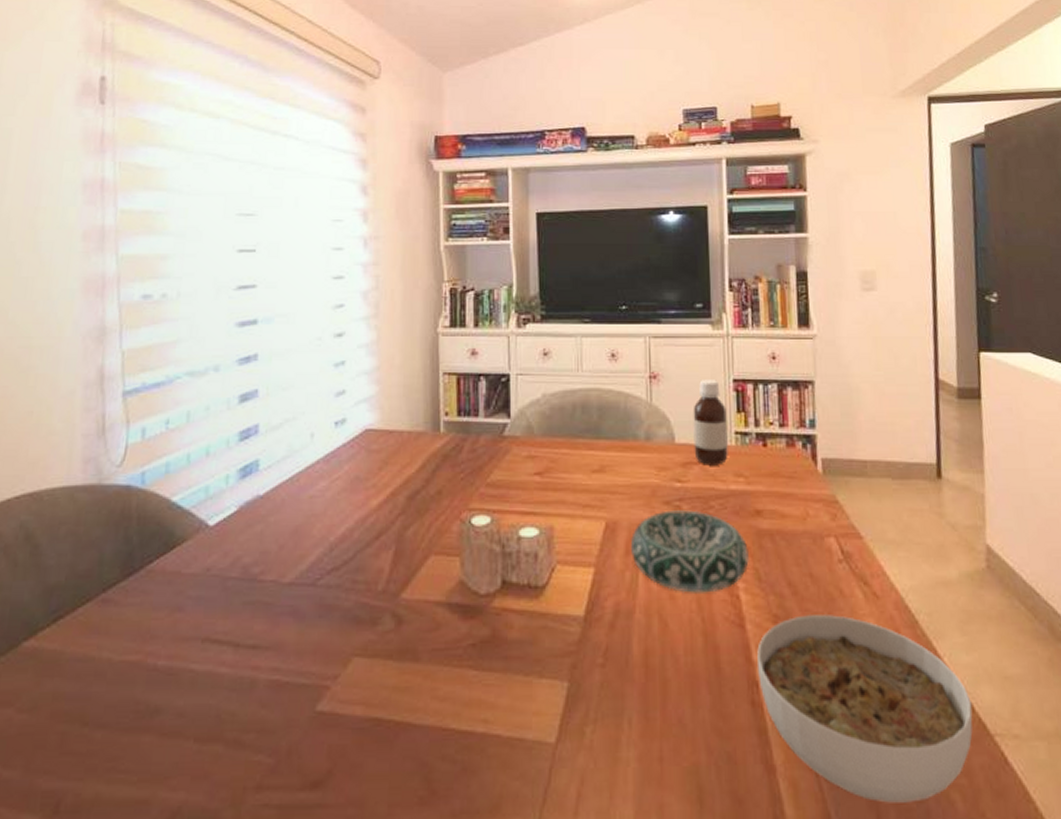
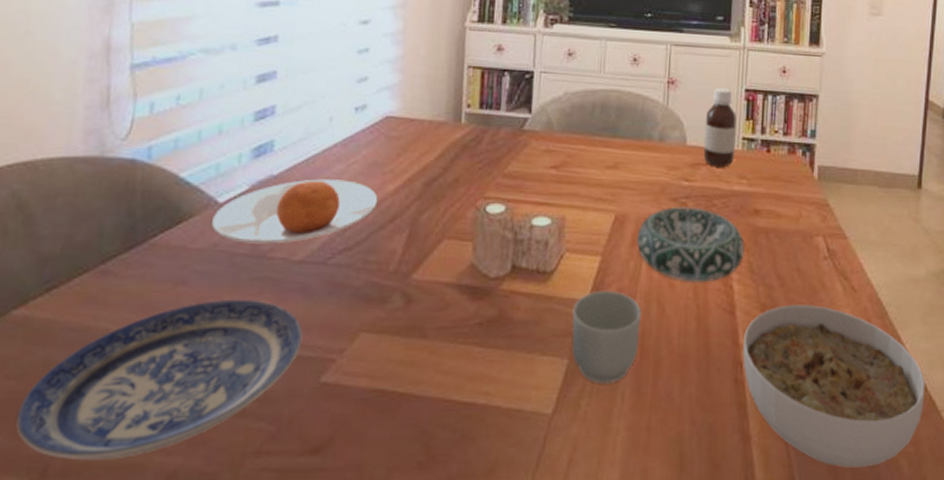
plate: none [29,624,297,796] -> present [16,299,303,461]
plate: none [204,497,363,567] -> present [211,179,378,244]
mug: none [569,604,643,709] -> present [571,290,641,384]

